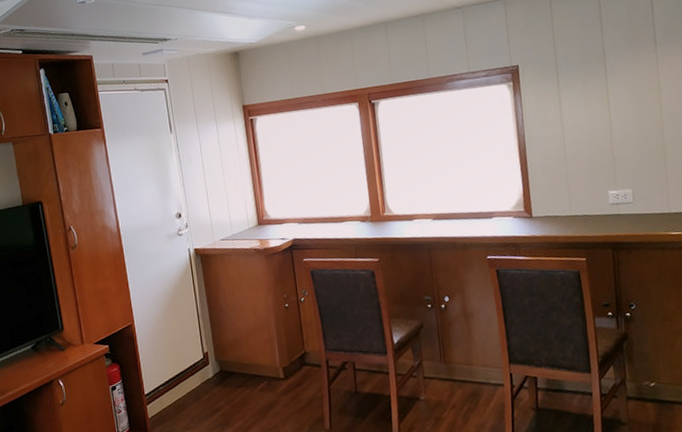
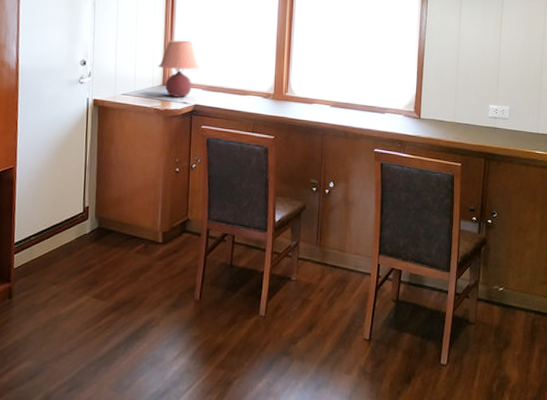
table lamp: none [250,177,293,235] -> present [158,40,201,97]

